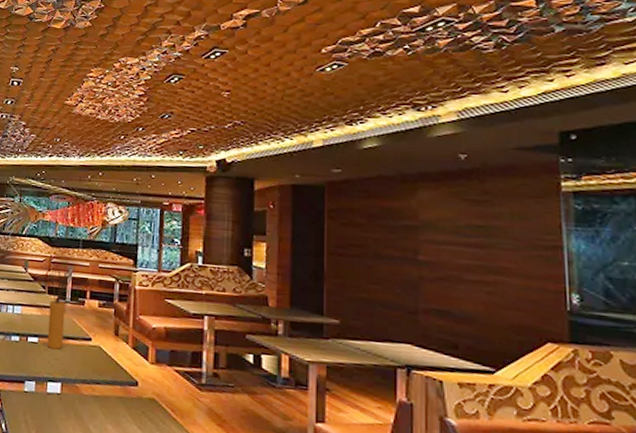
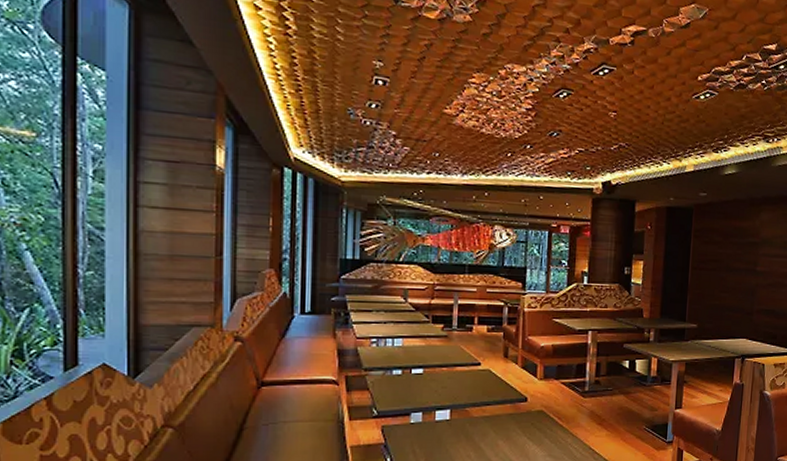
vase: present [46,260,75,350] -> none [432,287,462,378]

